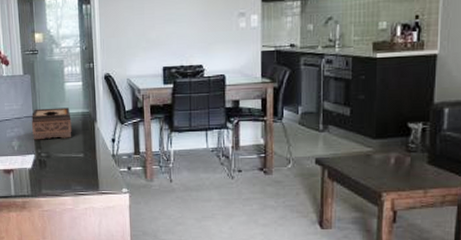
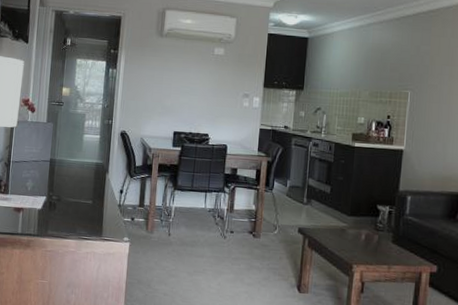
tissue box: present [32,107,72,140] -> none [47,154,86,185]

